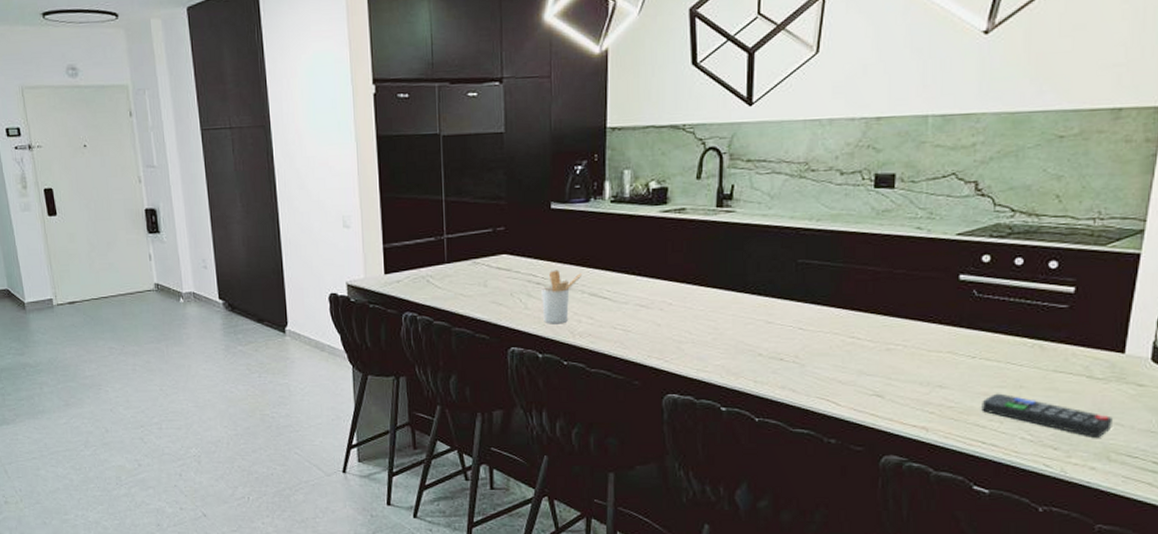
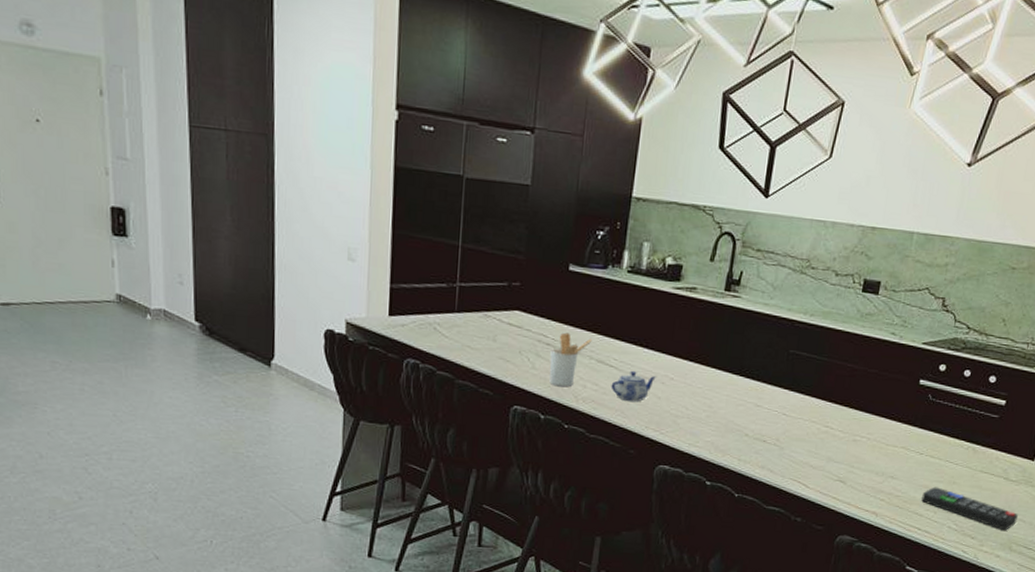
teapot: none [606,300,653,332] -> present [611,370,656,403]

